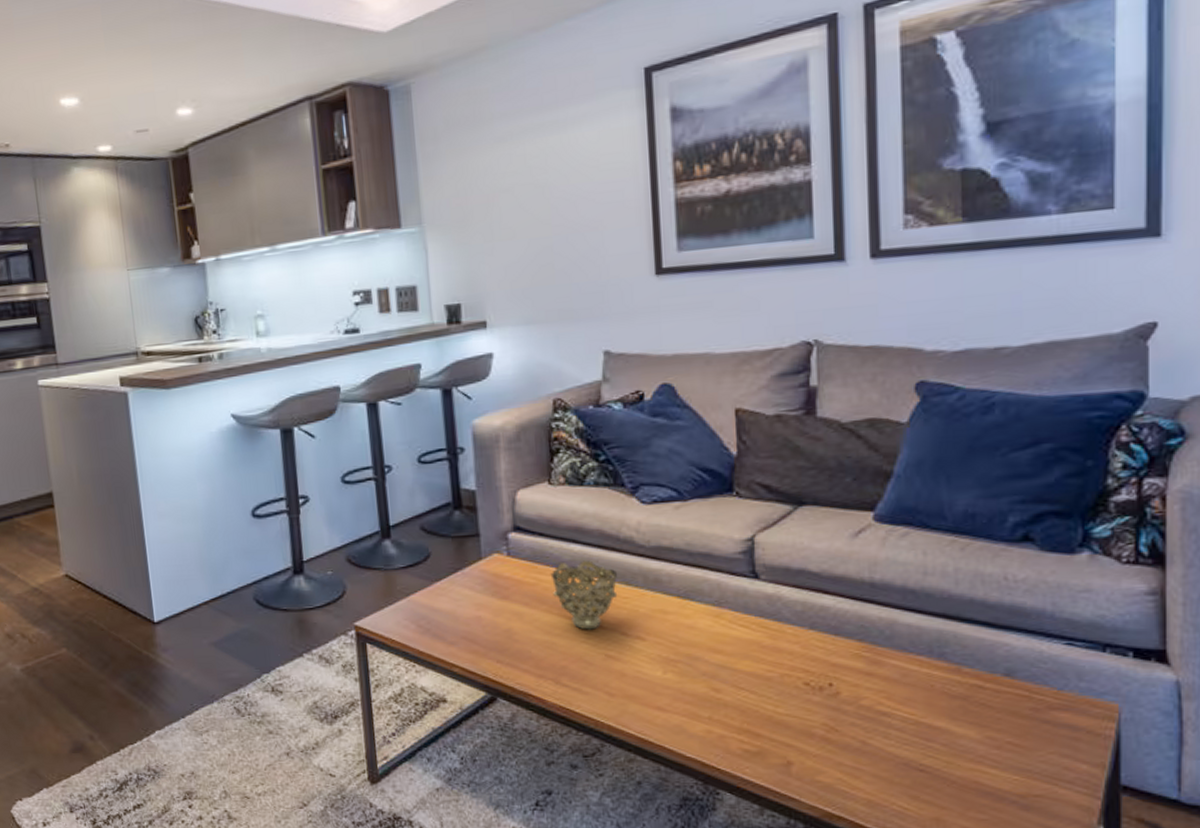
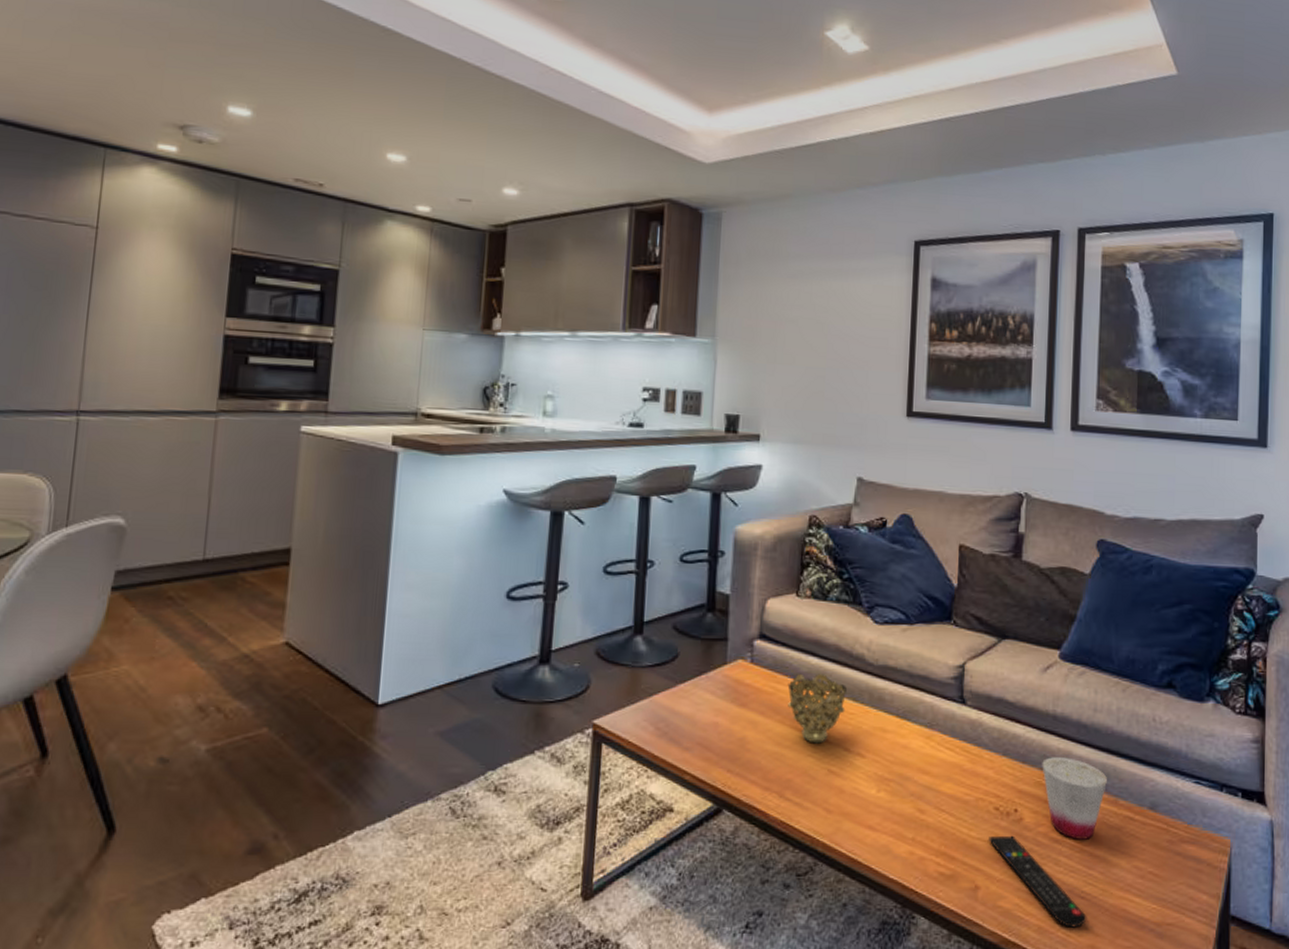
remote control: none [799,710,929,801] -> present [989,835,1087,928]
cup: none [859,626,947,711] -> present [1042,757,1108,840]

